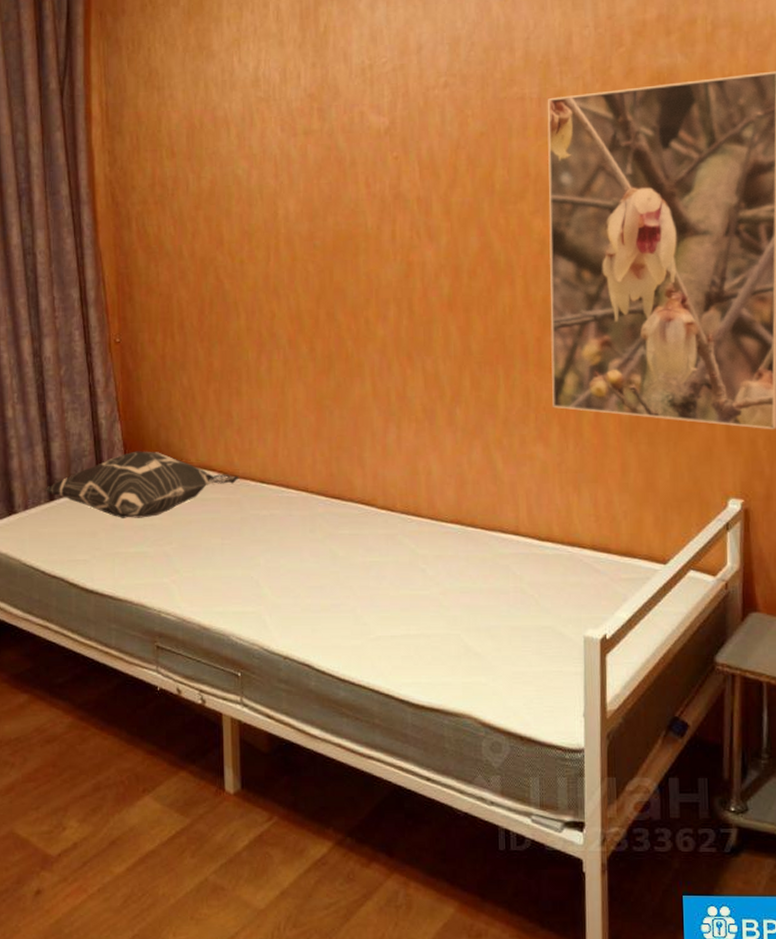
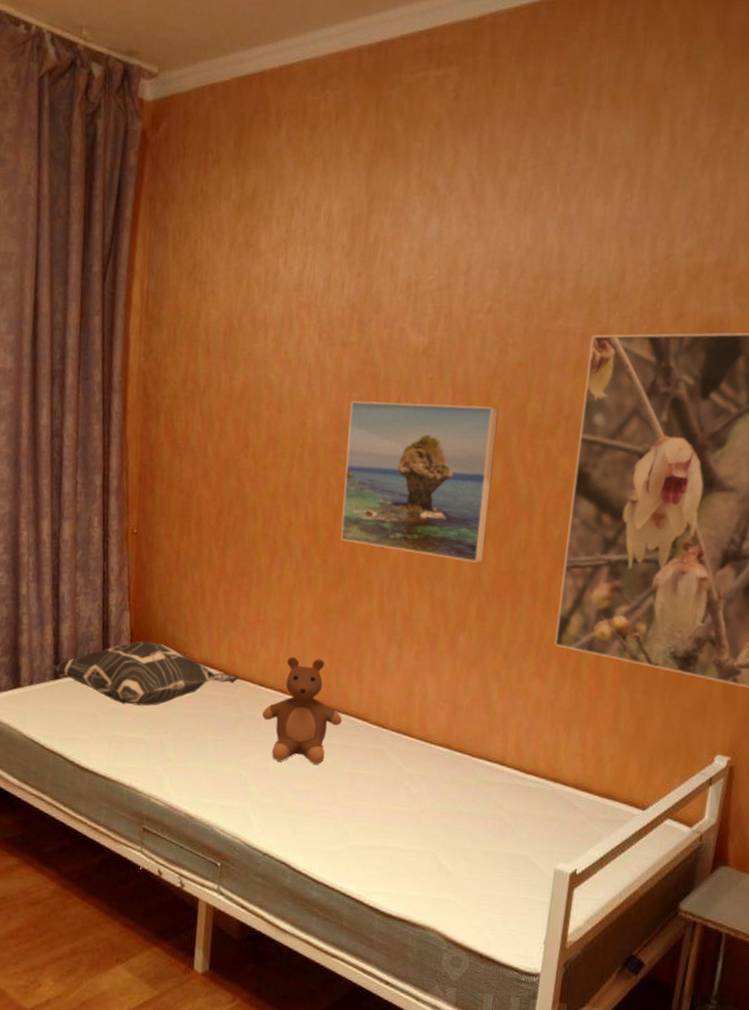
teddy bear: none [267,448,349,559] -> present [262,656,343,765]
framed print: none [319,177,471,333] -> present [340,401,499,563]

